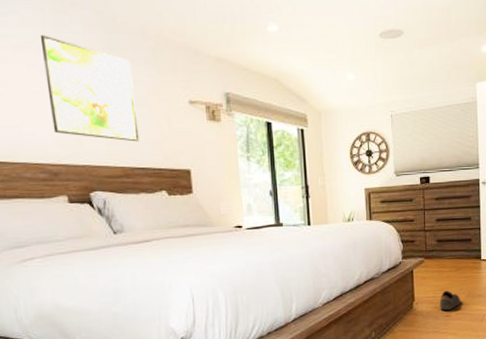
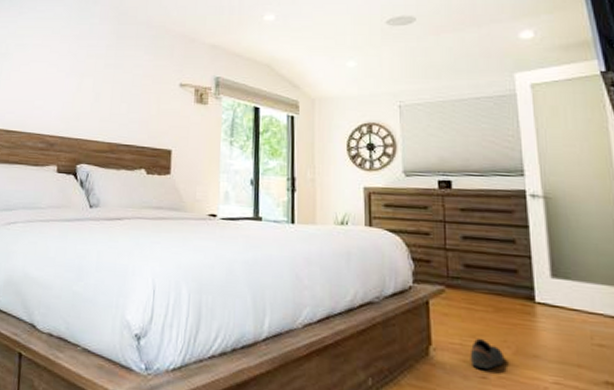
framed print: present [40,34,140,142] -> none [58,26,133,120]

